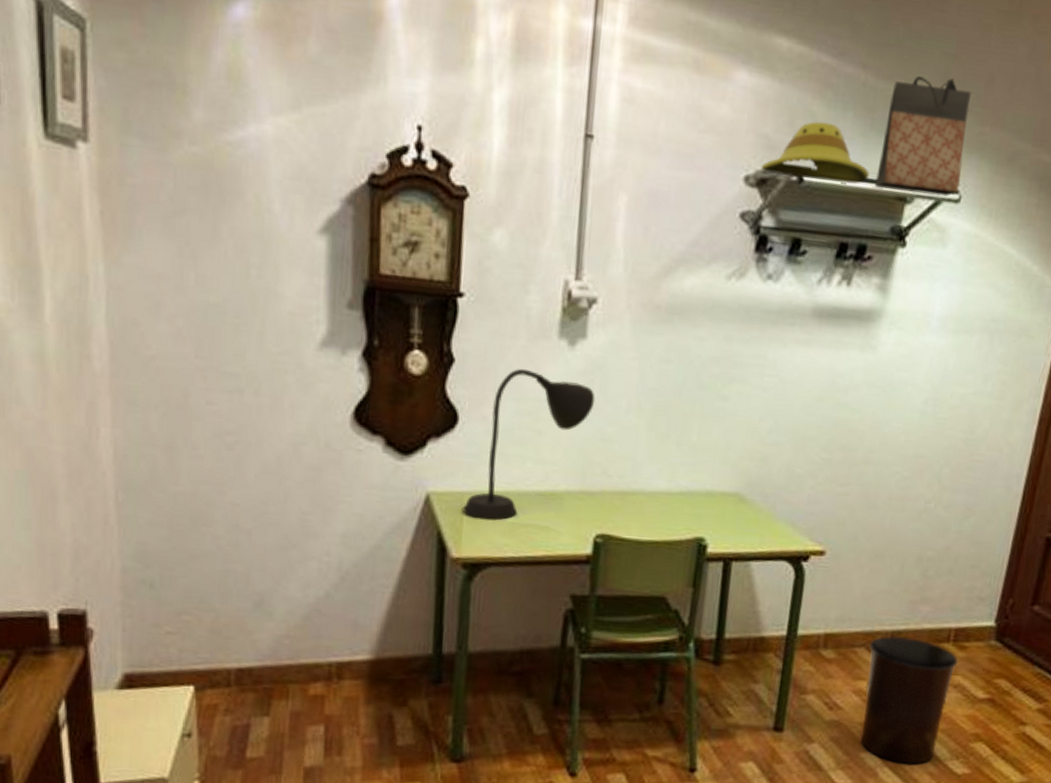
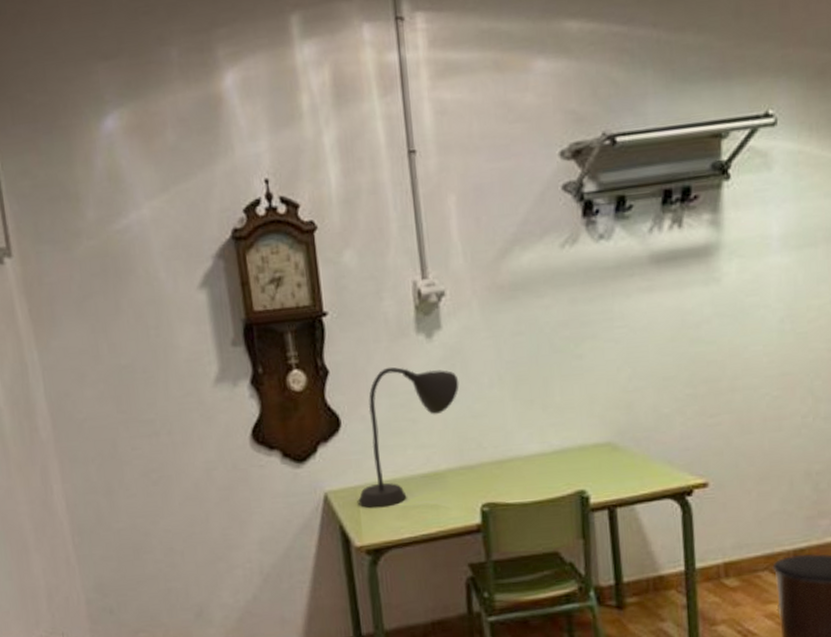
hat: present [761,121,870,183] -> none [573,84,680,144]
bag: present [875,75,972,197] -> none [686,13,774,131]

